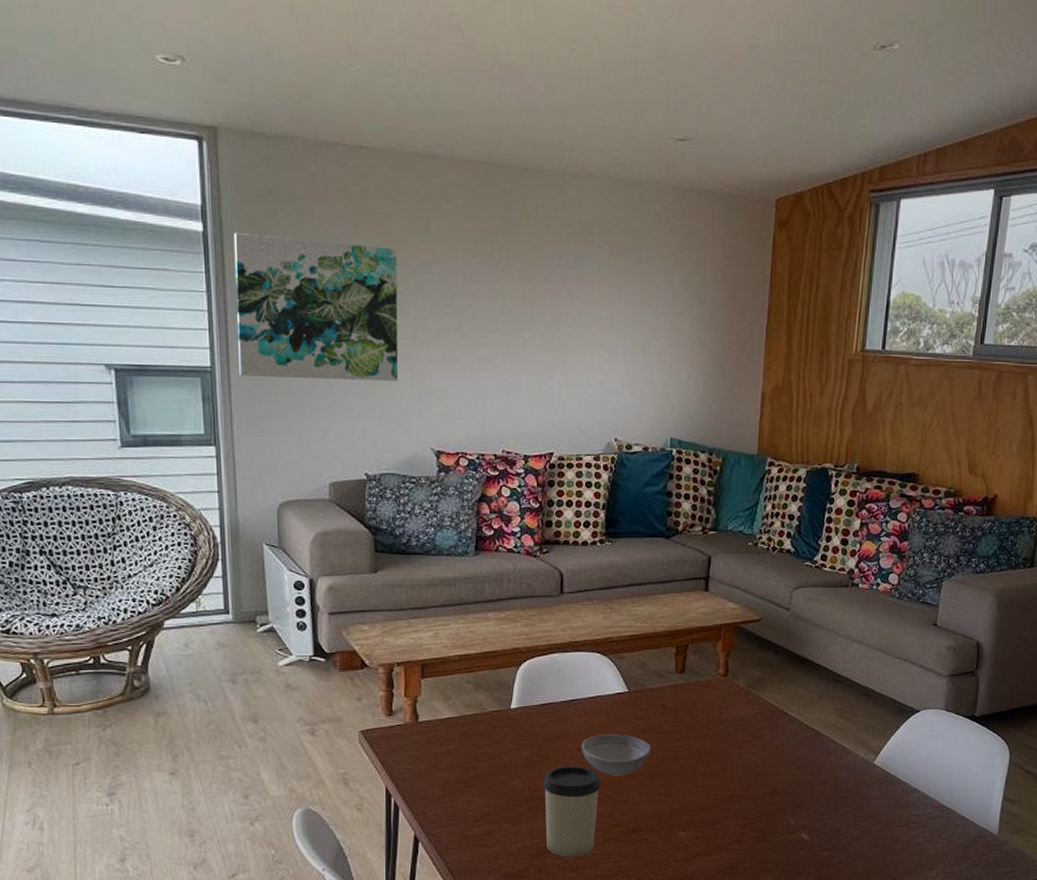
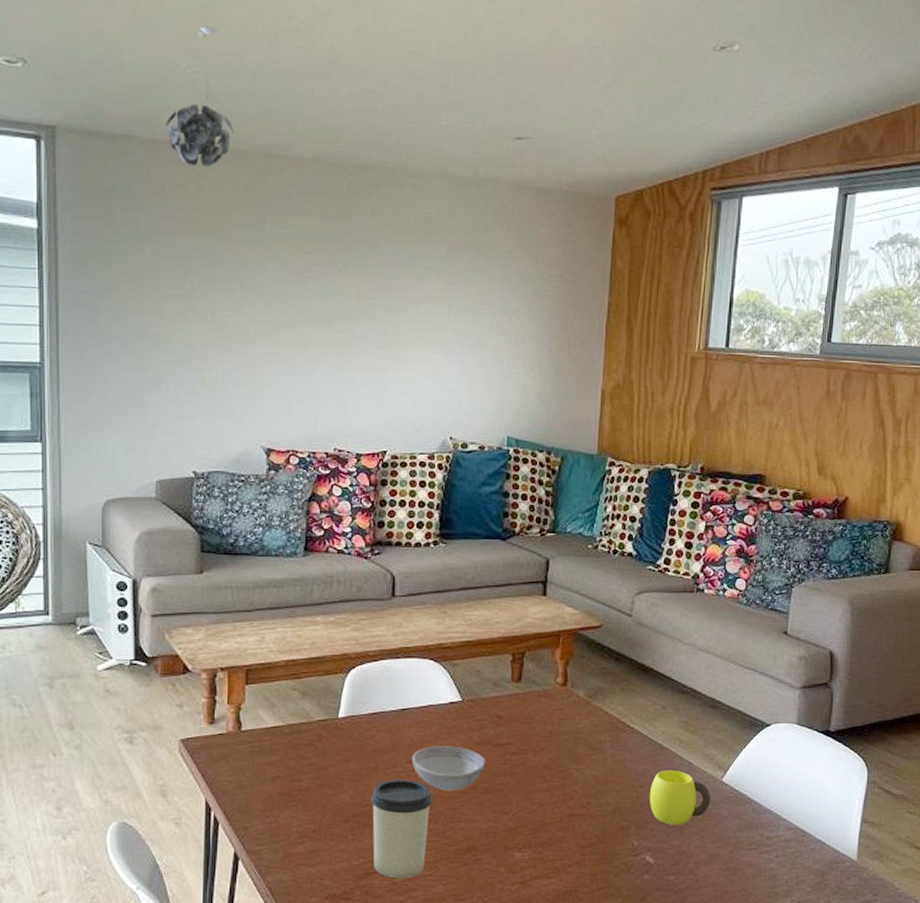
wall art: present [233,233,399,382] -> none [67,230,231,378]
pendant light: none [328,23,397,169] -> present [166,26,234,167]
cup: none [805,753,863,805] -> present [649,769,710,825]

